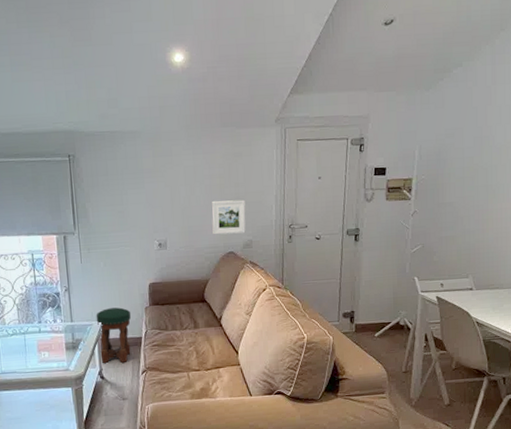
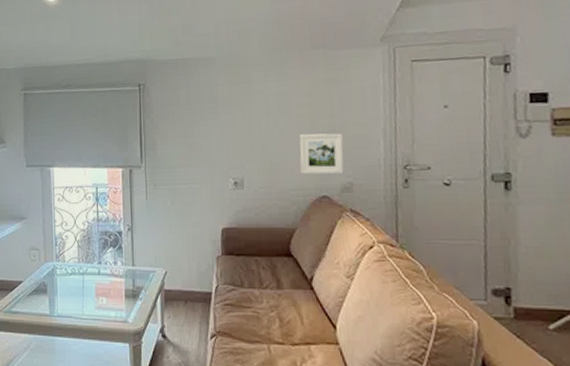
stool: present [96,307,131,363] -> none [159,254,199,321]

